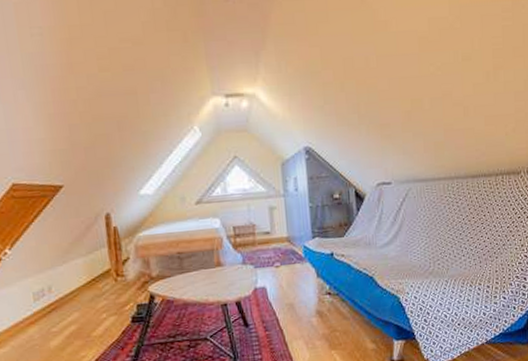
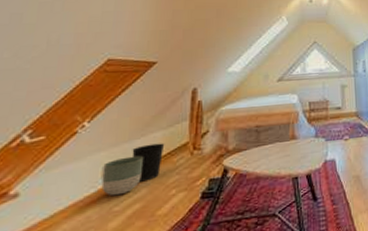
planter: none [33,281,72,319] -> present [101,155,144,196]
wastebasket: none [57,269,88,306] -> present [132,143,165,182]

